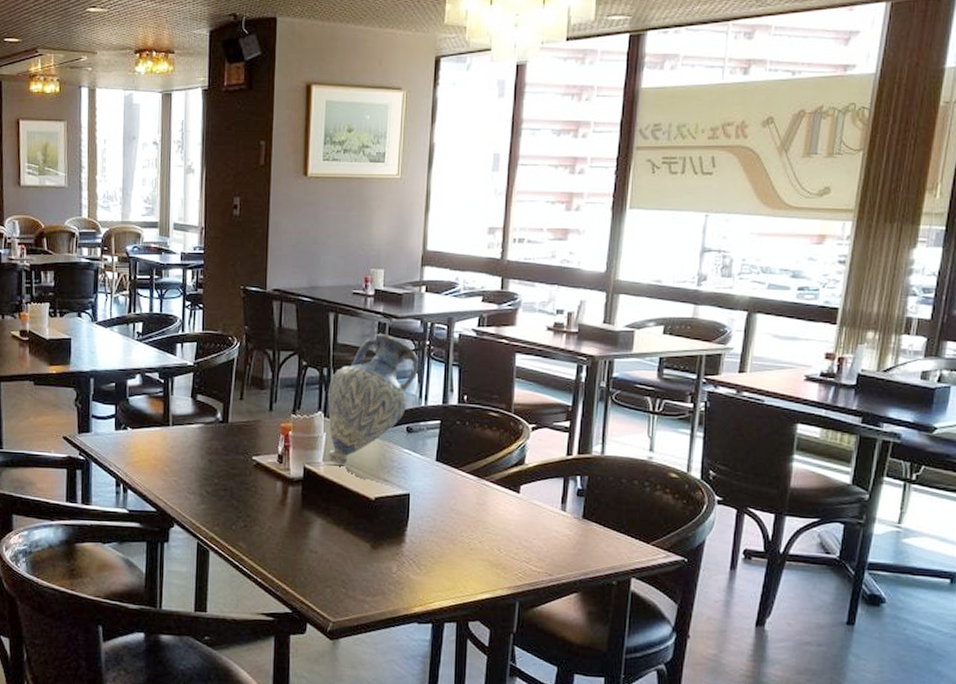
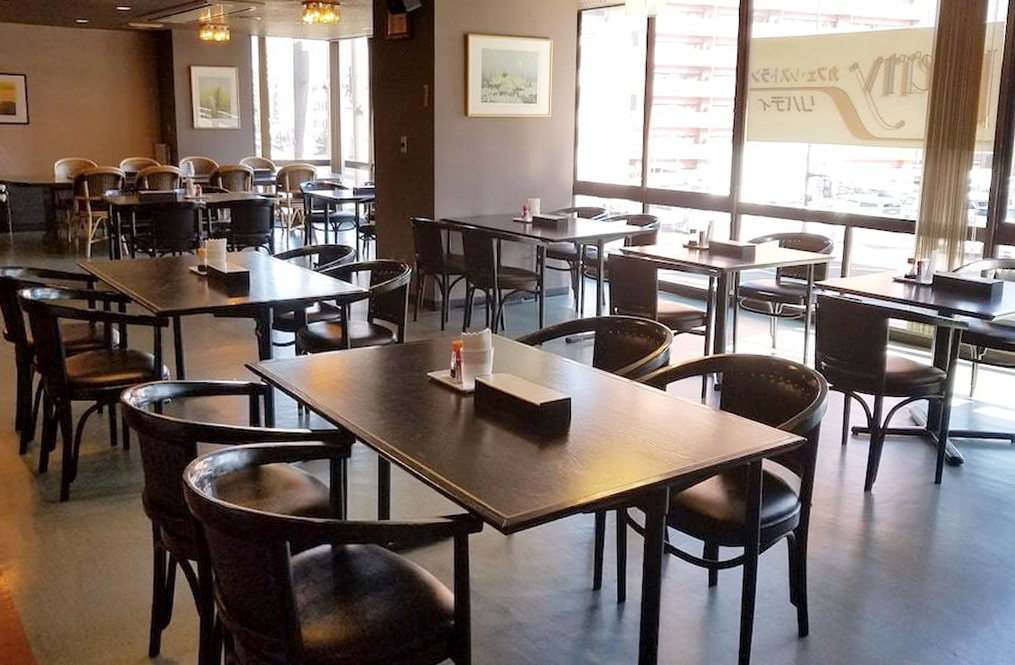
vase: present [327,334,418,465] -> none [494,256,574,376]

